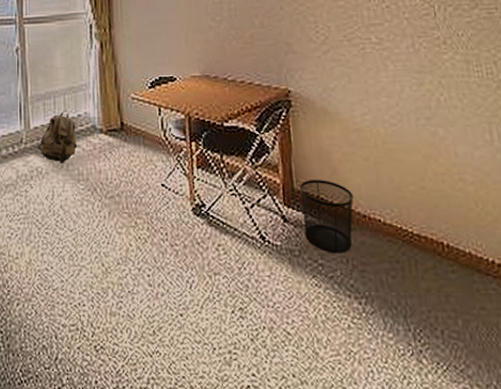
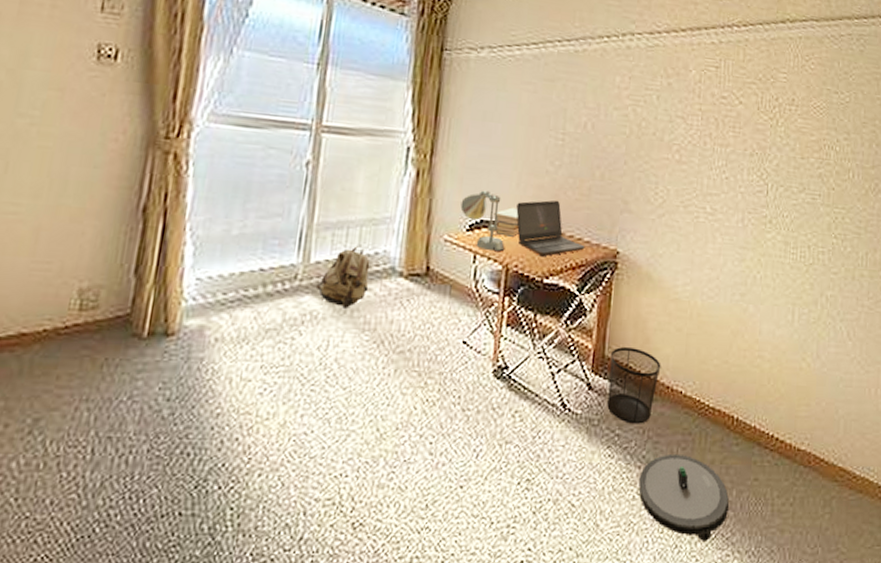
desk lamp: none [140,51,185,104] -> present [460,190,505,252]
books: none [170,63,195,89] -> present [494,207,520,237]
laptop computer: none [188,51,257,103] -> present [516,200,586,257]
robot vacuum: none [351,282,458,373] -> present [639,453,730,541]

